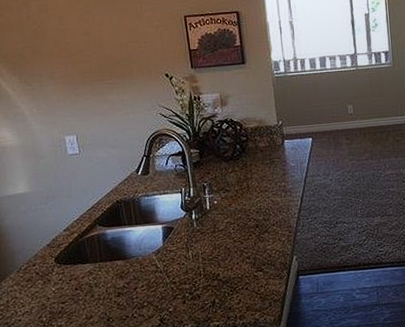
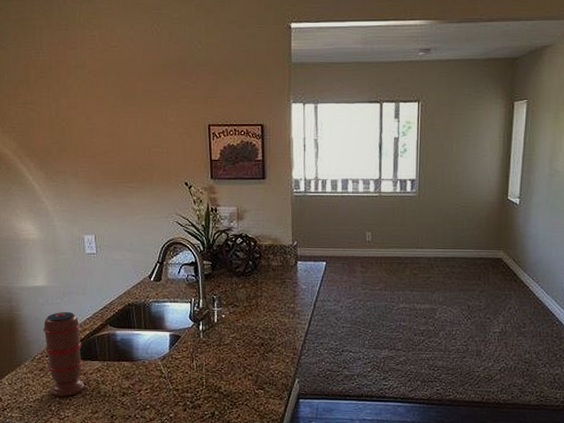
spice grinder: none [27,216,77,307] -> present [42,312,85,397]

